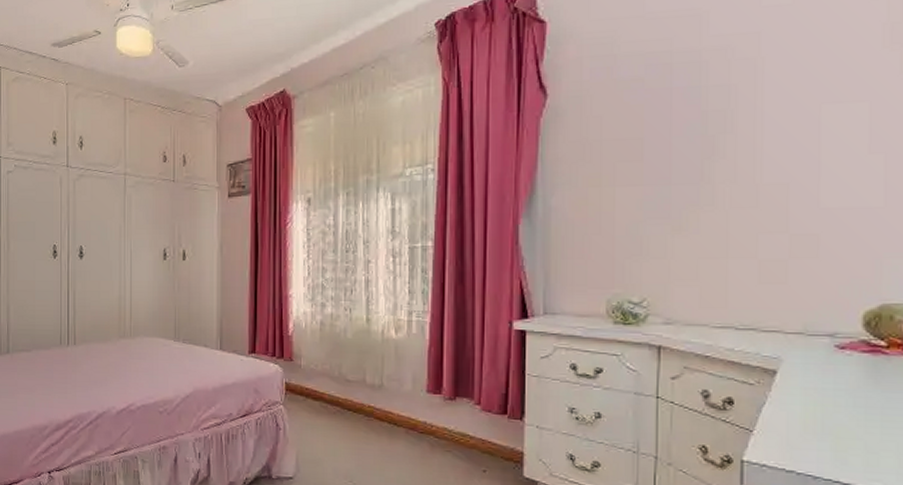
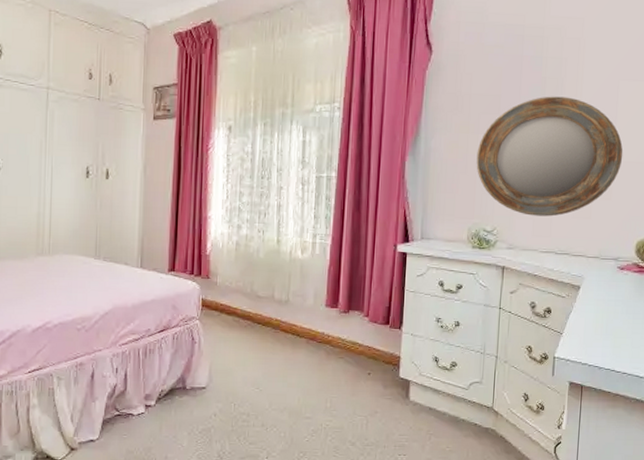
home mirror: none [613,132,834,283] -> present [476,96,623,217]

